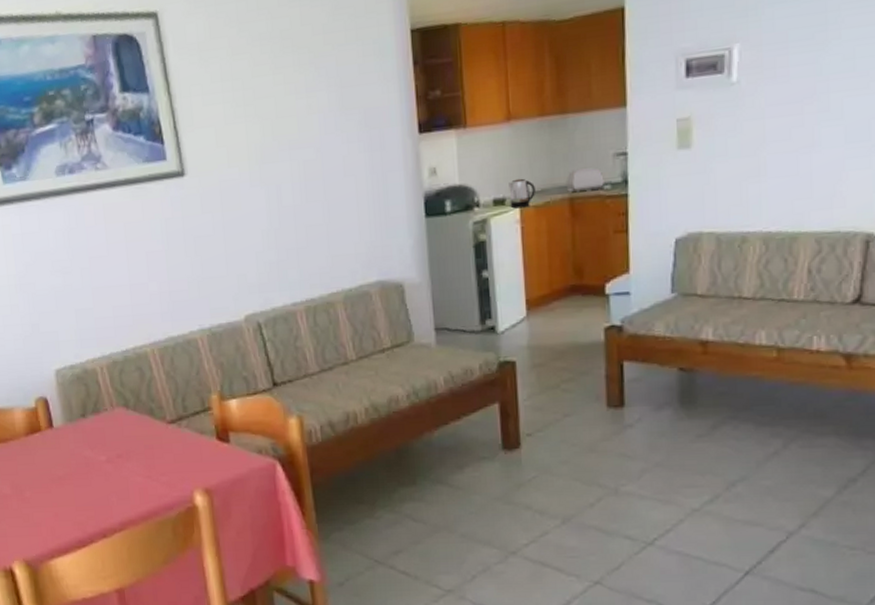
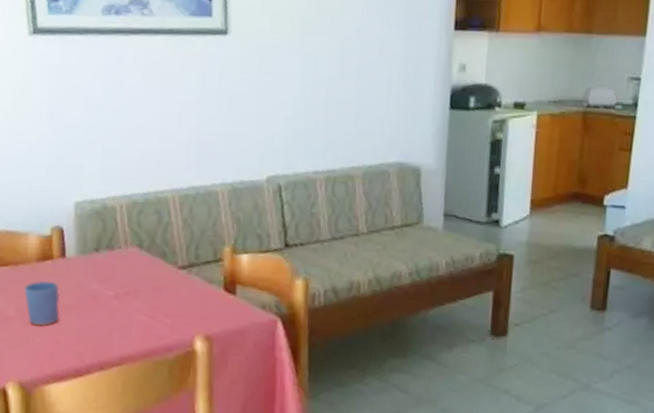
mug: none [16,453,55,501] -> present [23,280,60,327]
kettle: present [509,178,535,209] -> none [528,86,554,115]

